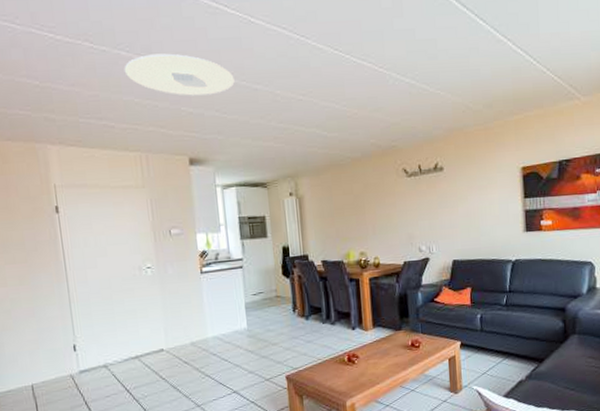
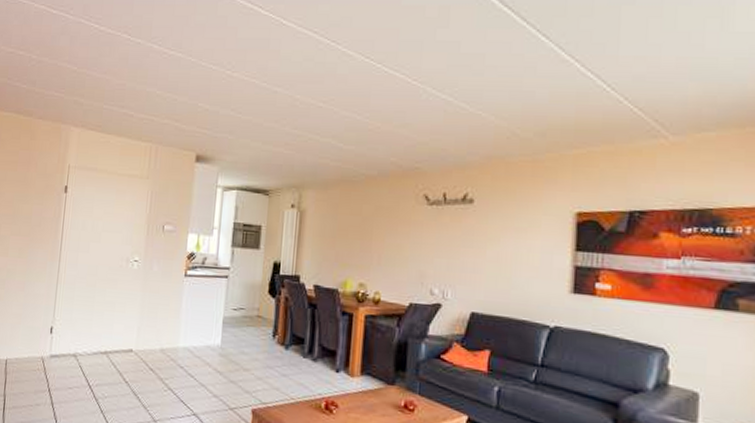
ceiling light: present [124,53,235,96] -> none [153,49,256,94]

